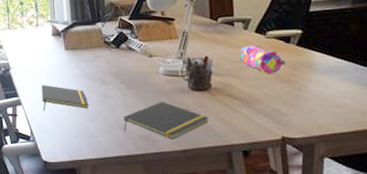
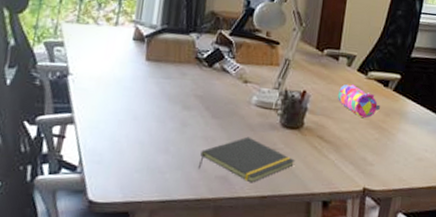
notepad: present [41,85,89,110] -> none [103,101,162,137]

